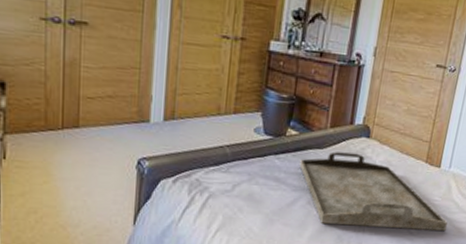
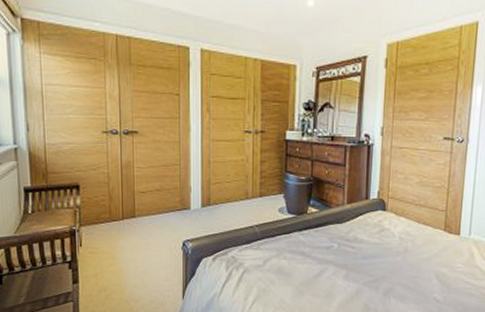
serving tray: present [299,152,447,231] -> none [322,225,474,297]

